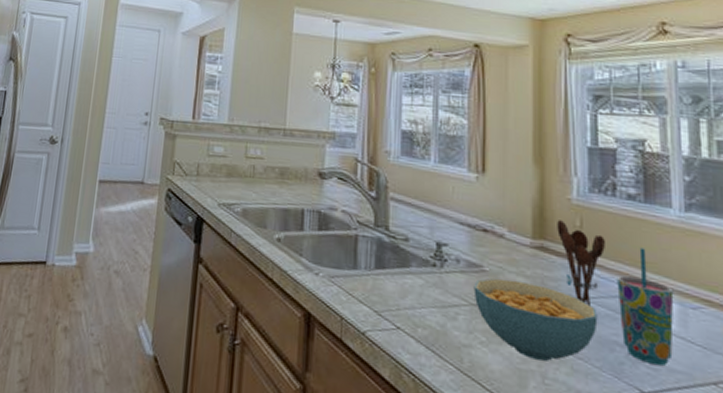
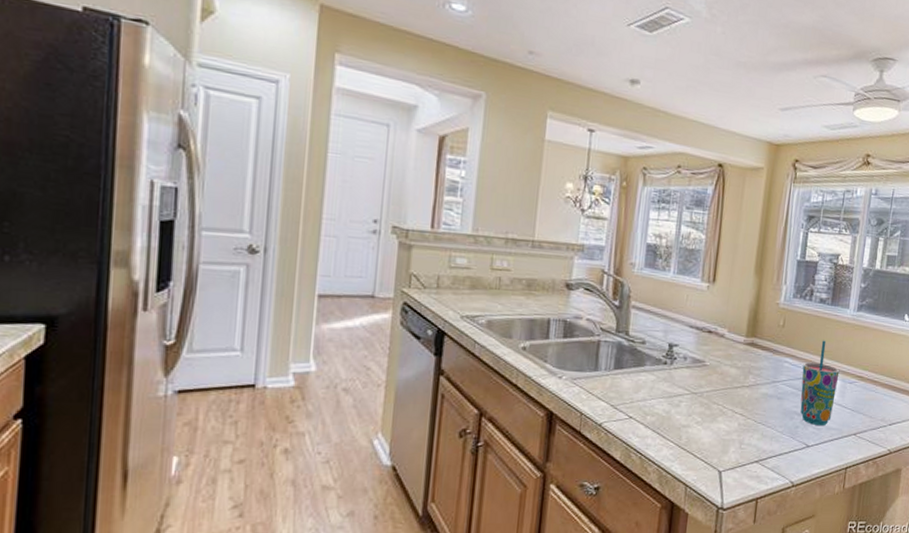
cereal bowl: present [473,278,598,361] -> none [695,370,786,431]
utensil holder: present [557,220,605,307] -> none [765,321,799,388]

